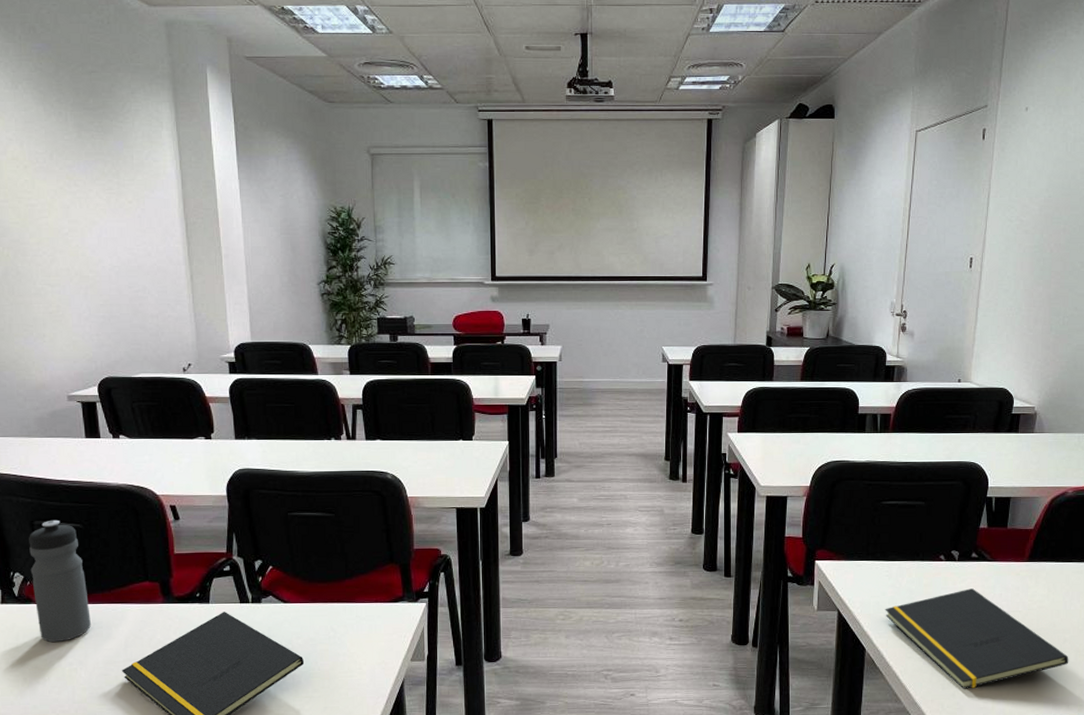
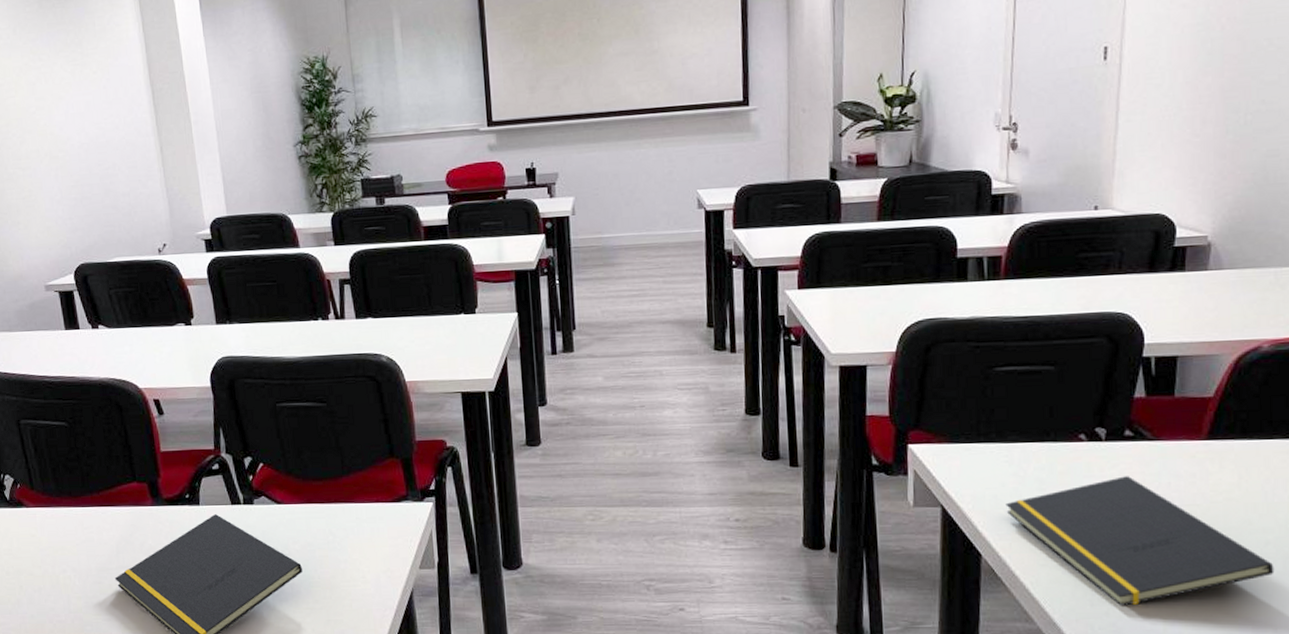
water bottle: present [29,519,91,643] -> none [16,418,82,549]

